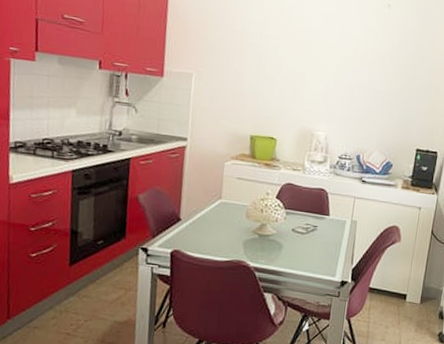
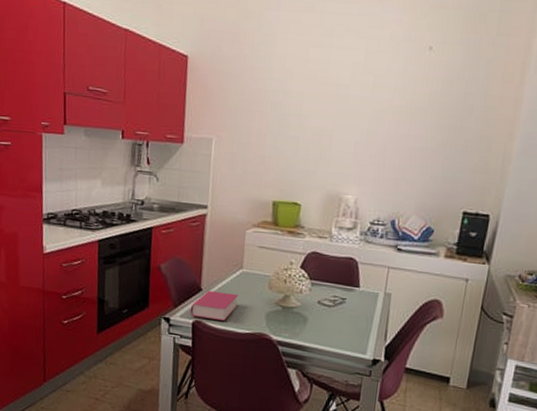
book: none [168,220,217,249] -> present [190,290,238,321]

